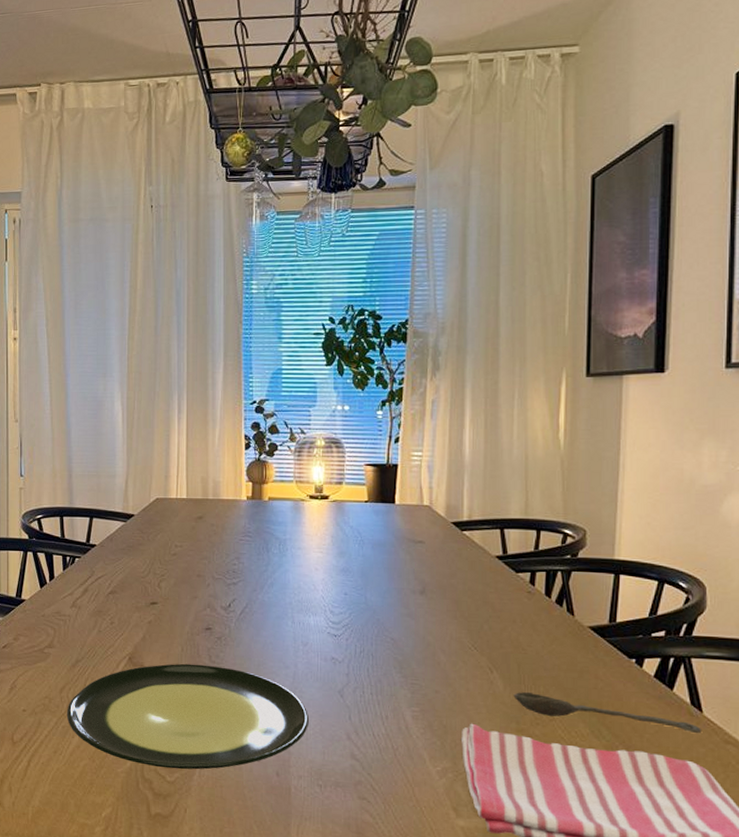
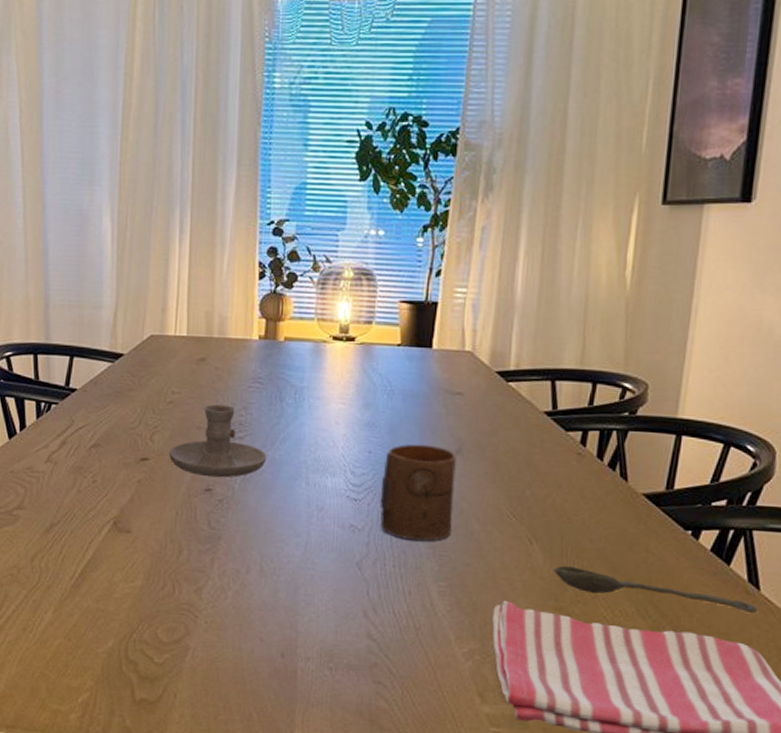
plate: present [66,663,310,770] -> none [38,529,322,650]
candle holder: none [175,555,257,618] -> present [169,404,267,478]
cup: none [356,586,423,671] -> present [380,444,458,541]

